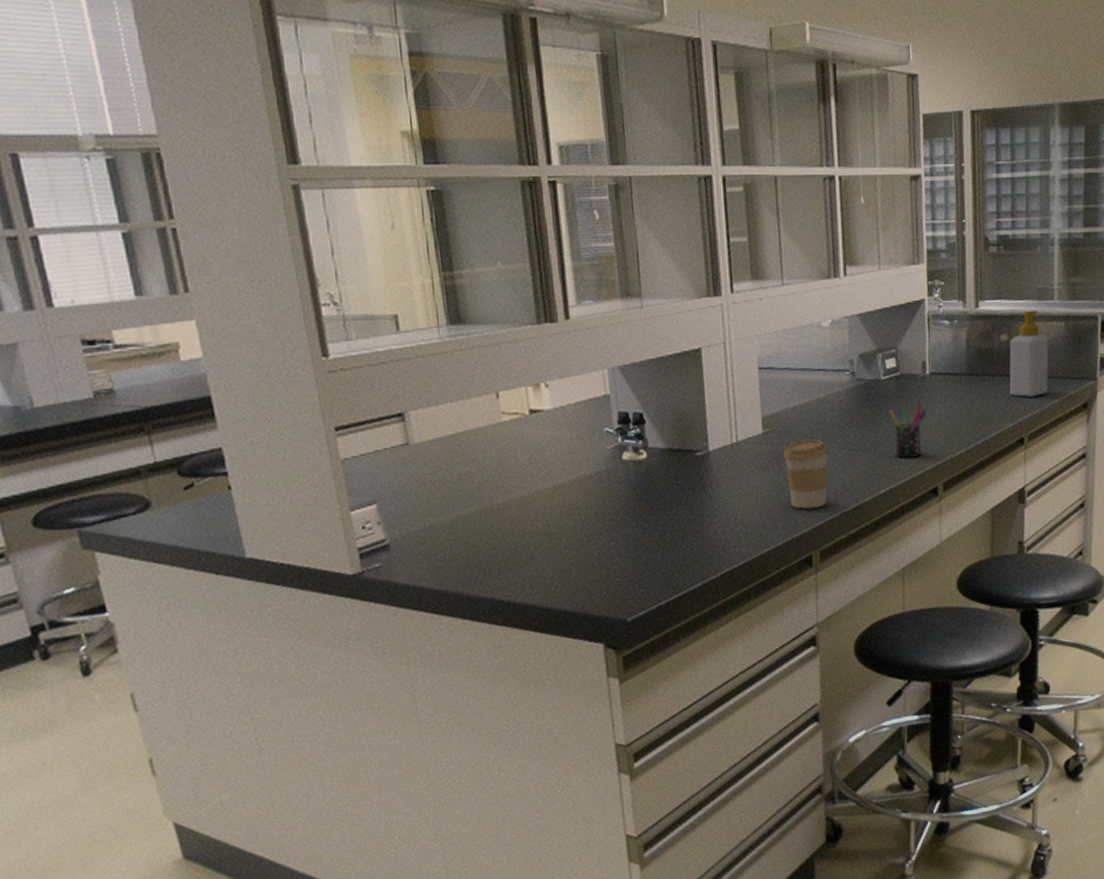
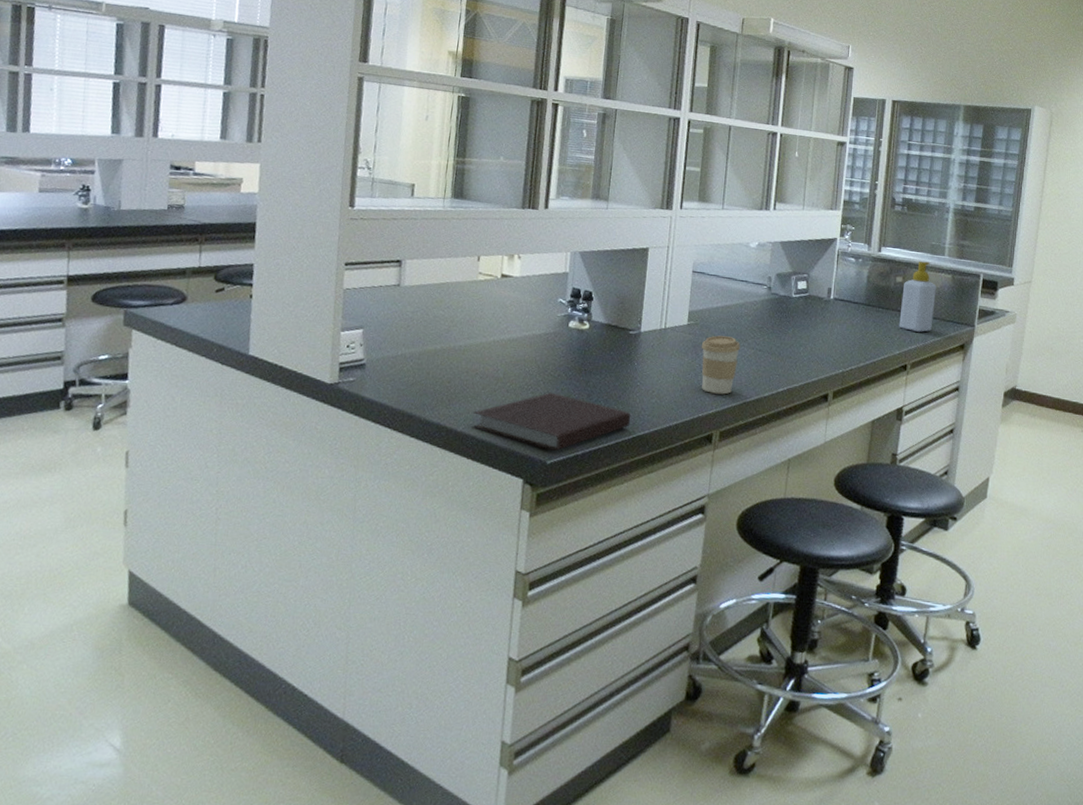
notebook: none [530,539,716,606] -> present [472,392,631,451]
pen holder: present [889,403,927,458] -> none [795,321,827,366]

